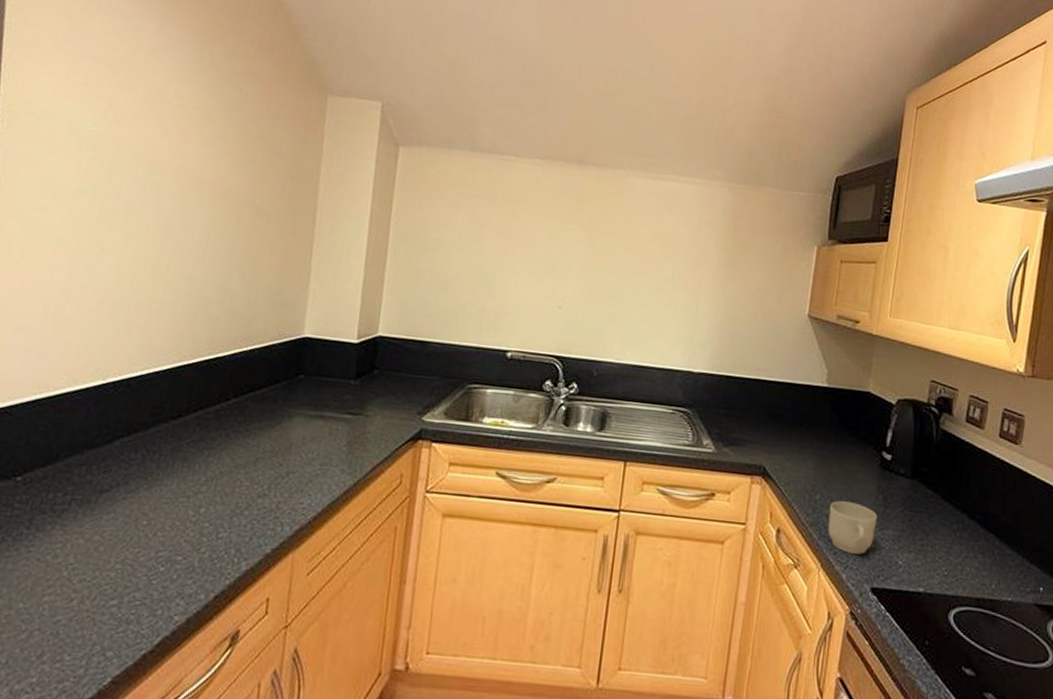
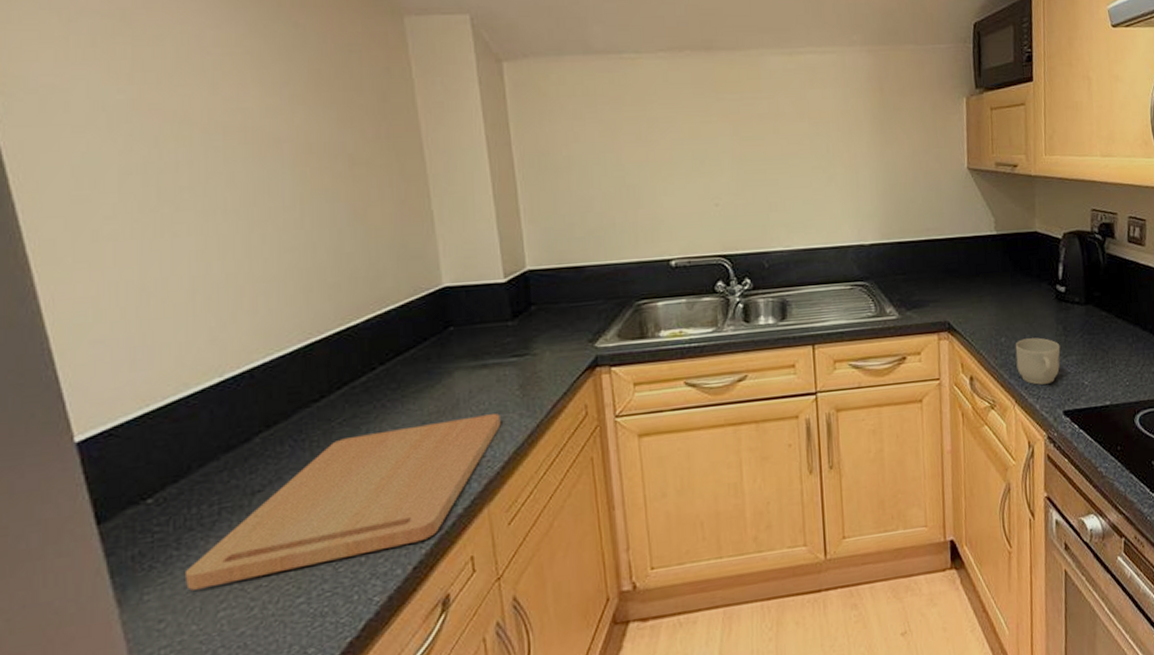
cutting board: none [25,458,324,572] -> present [186,414,501,591]

